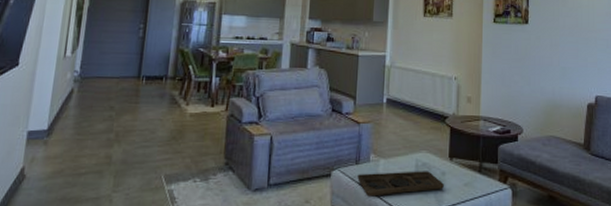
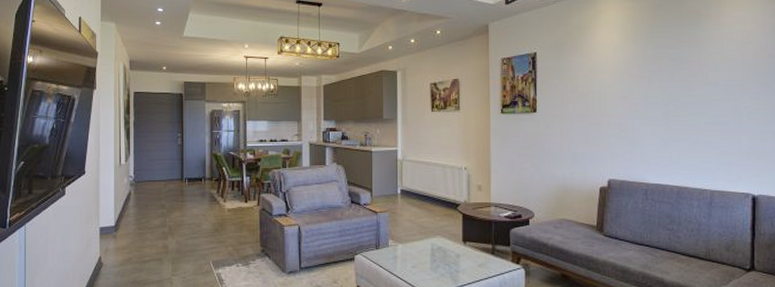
decorative tray: present [357,171,444,197] -> none [378,254,459,277]

